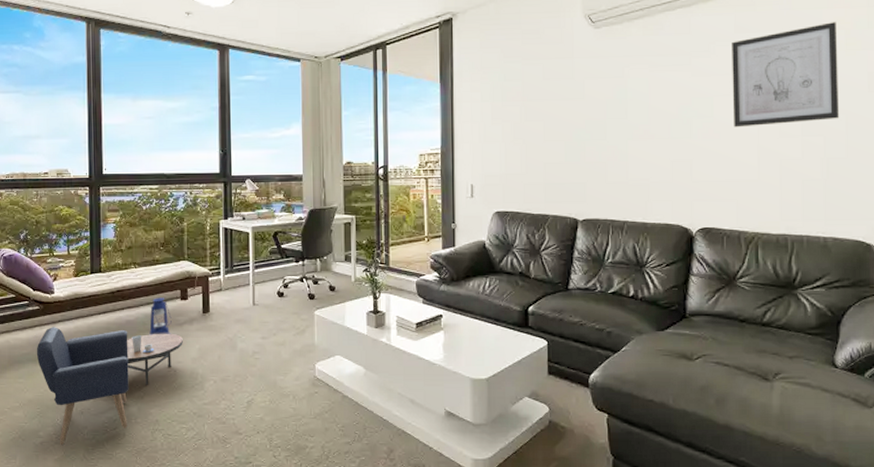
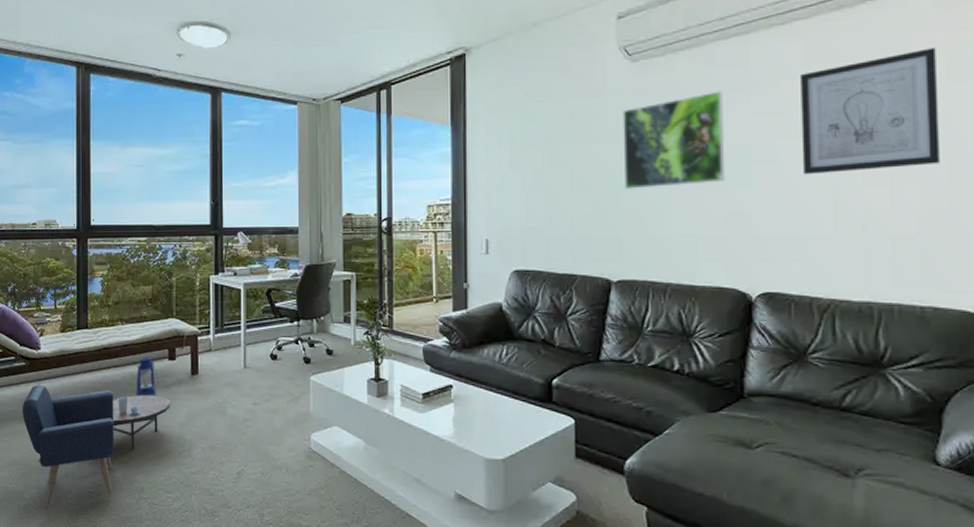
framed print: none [587,55,672,140] -> present [623,91,726,189]

